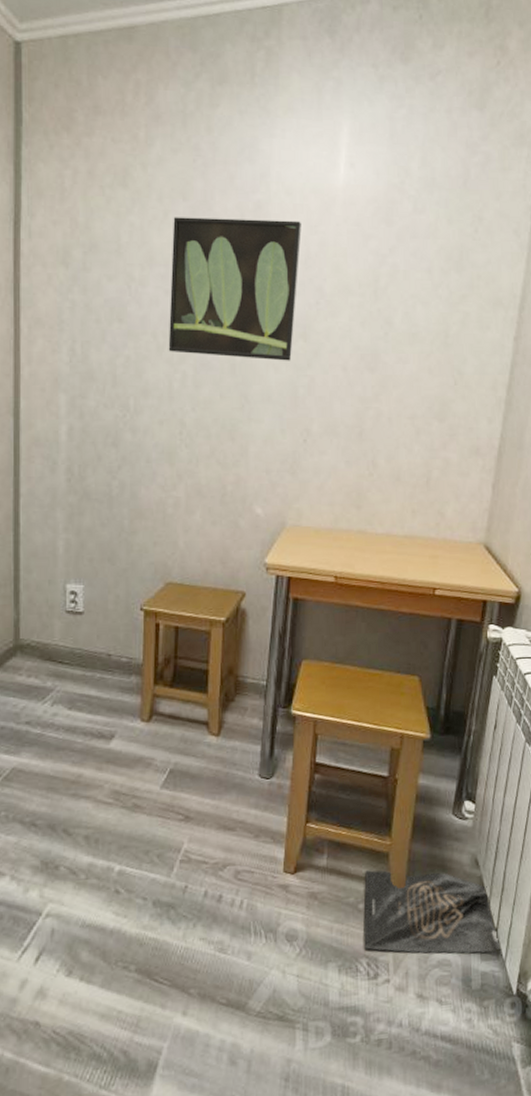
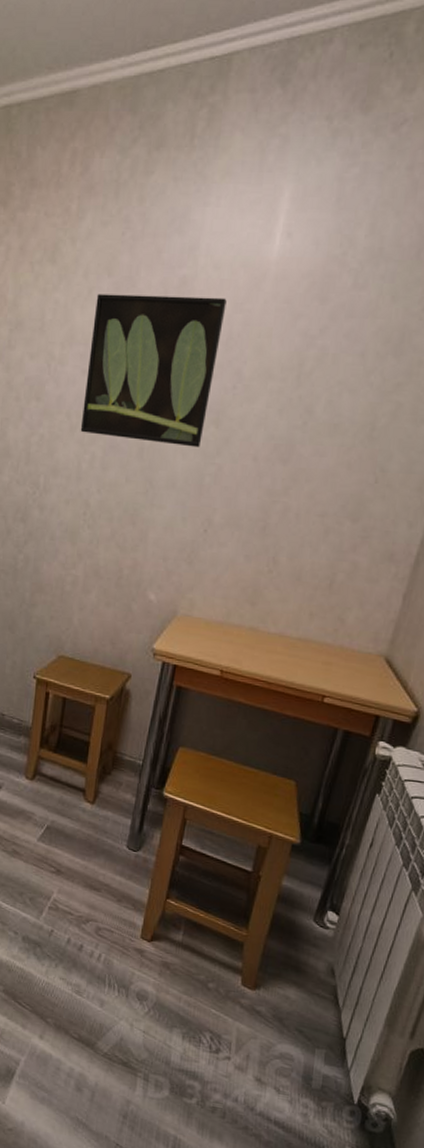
bag: present [364,870,502,954] -> none [209,954,348,1060]

